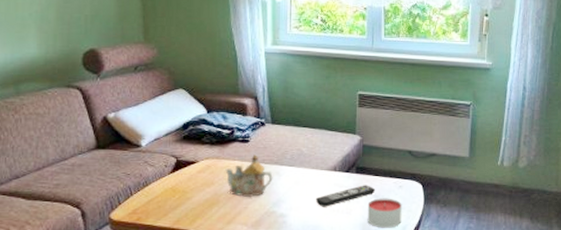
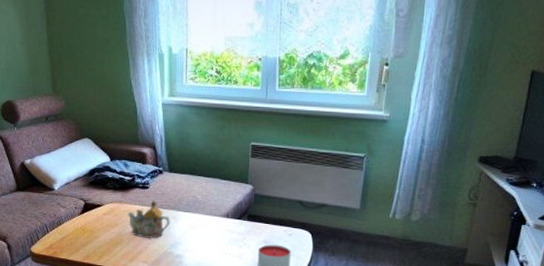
remote control: present [315,185,376,207] -> none [209,231,266,251]

